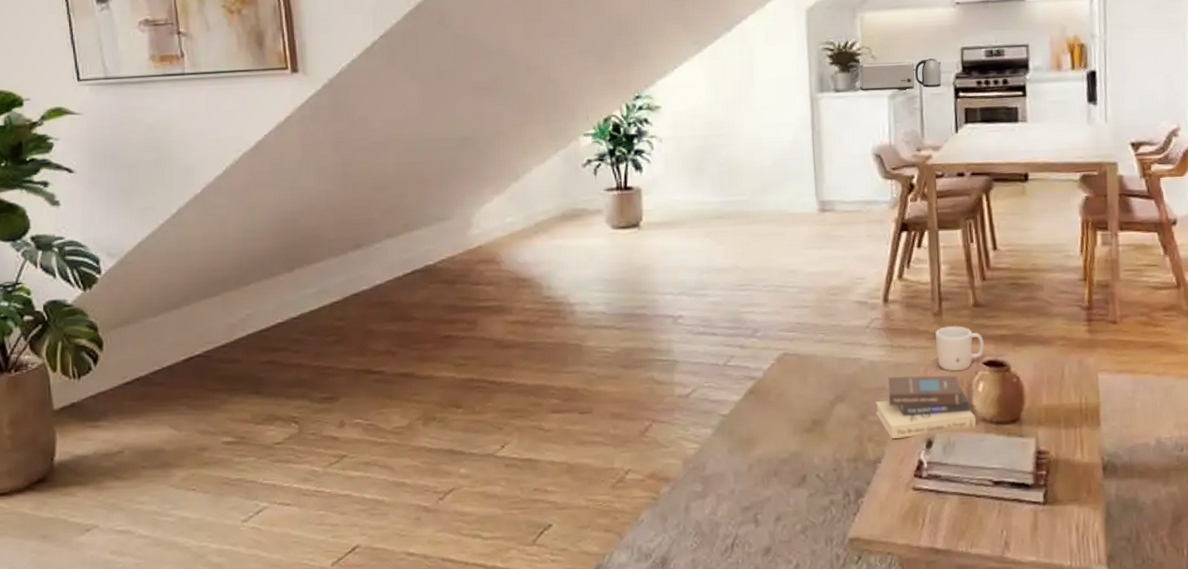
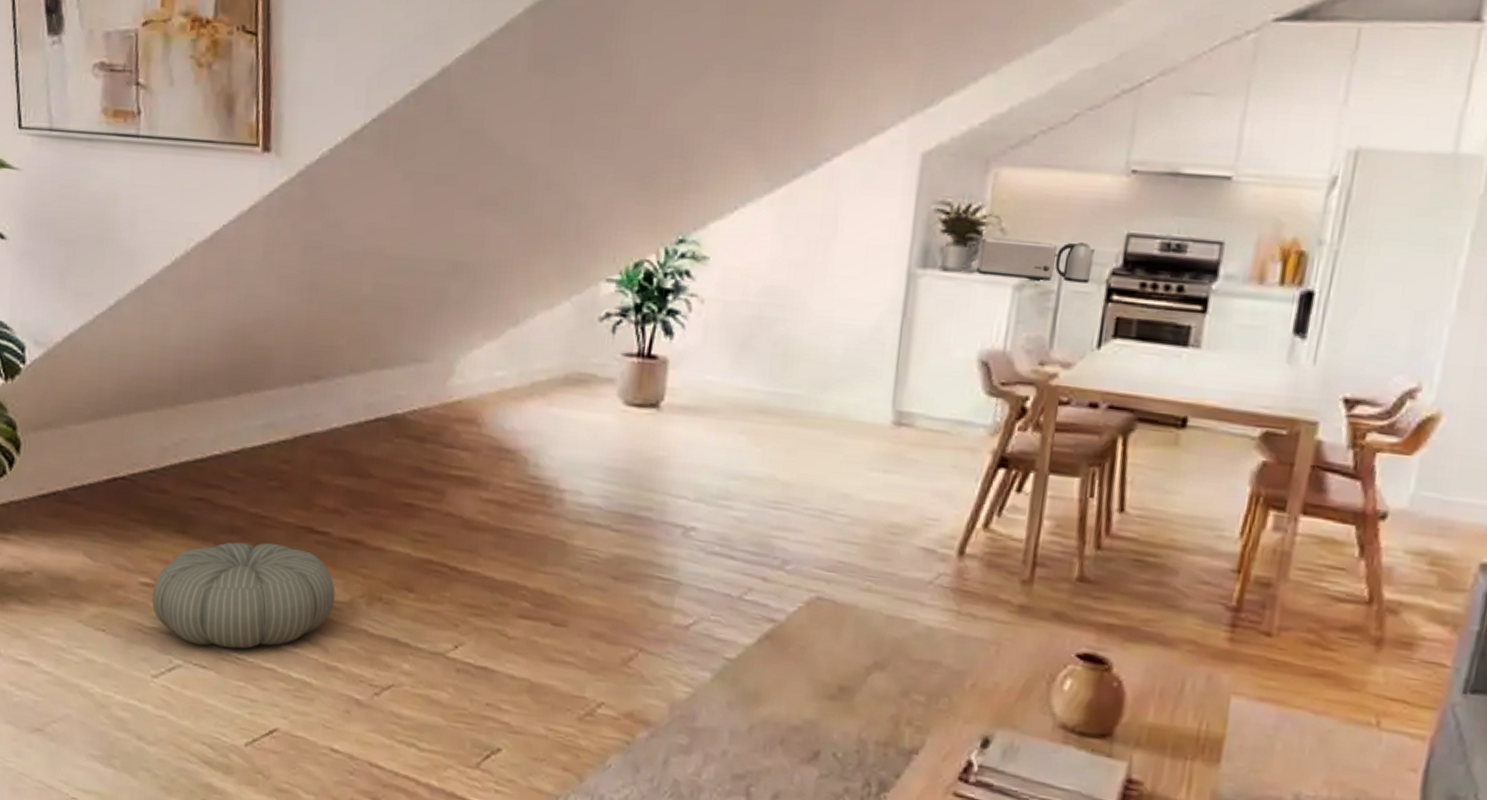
pouf: none [234,388,395,486] -> present [152,542,335,649]
books: present [875,375,977,440] -> none [922,650,1054,737]
mug: present [935,325,985,372] -> none [1015,599,1083,661]

